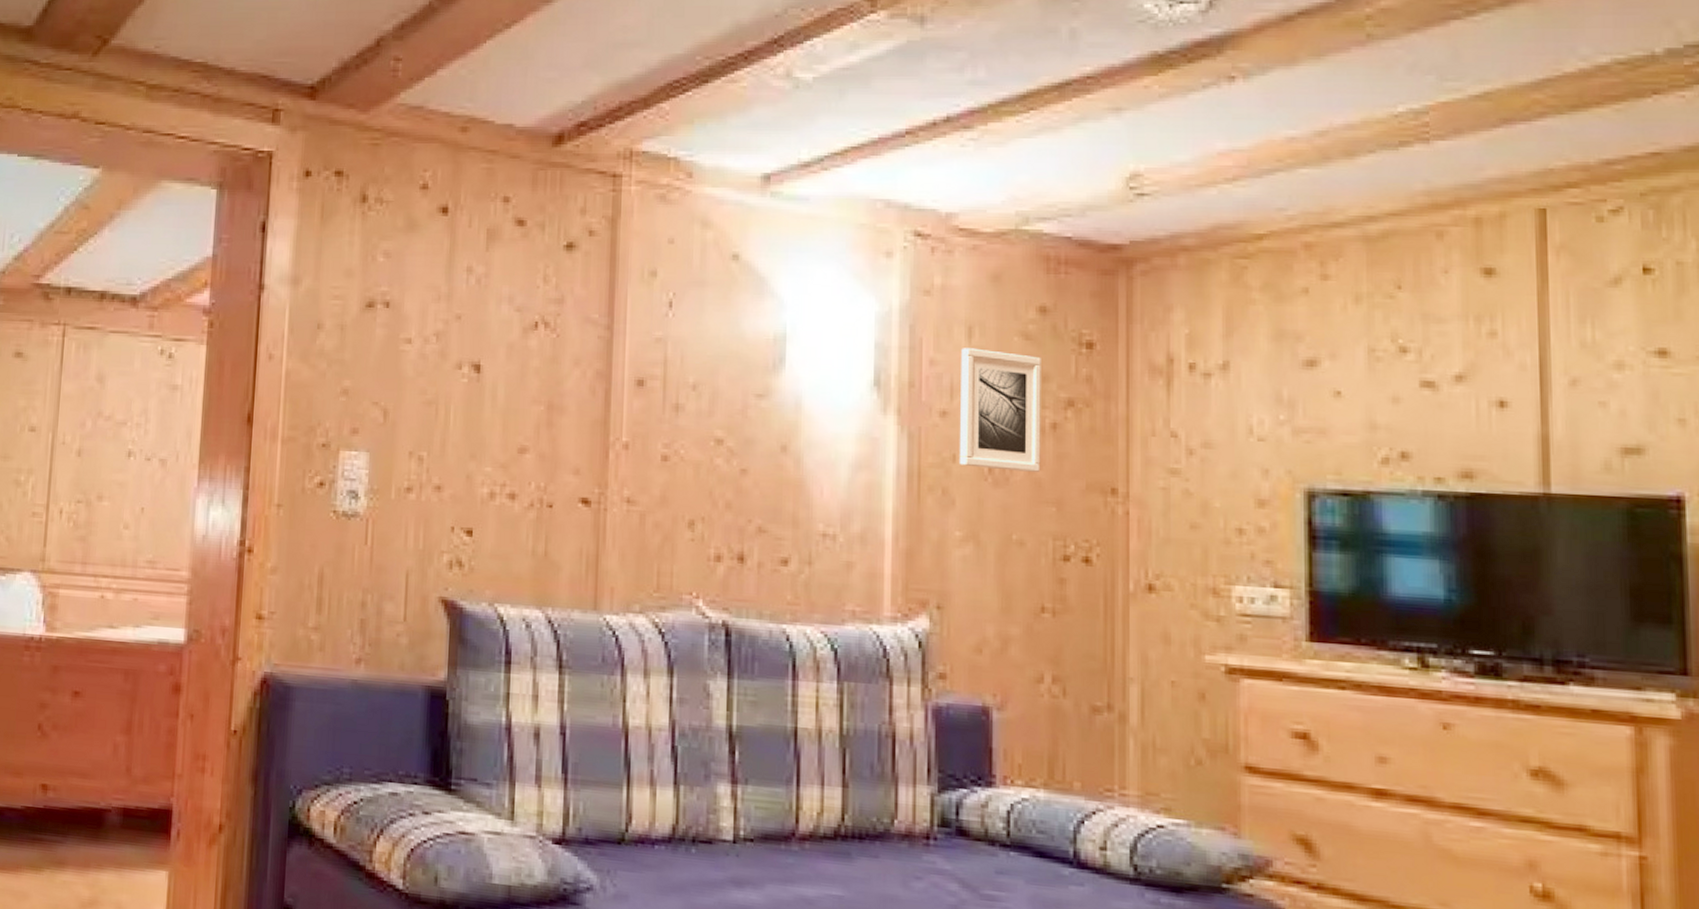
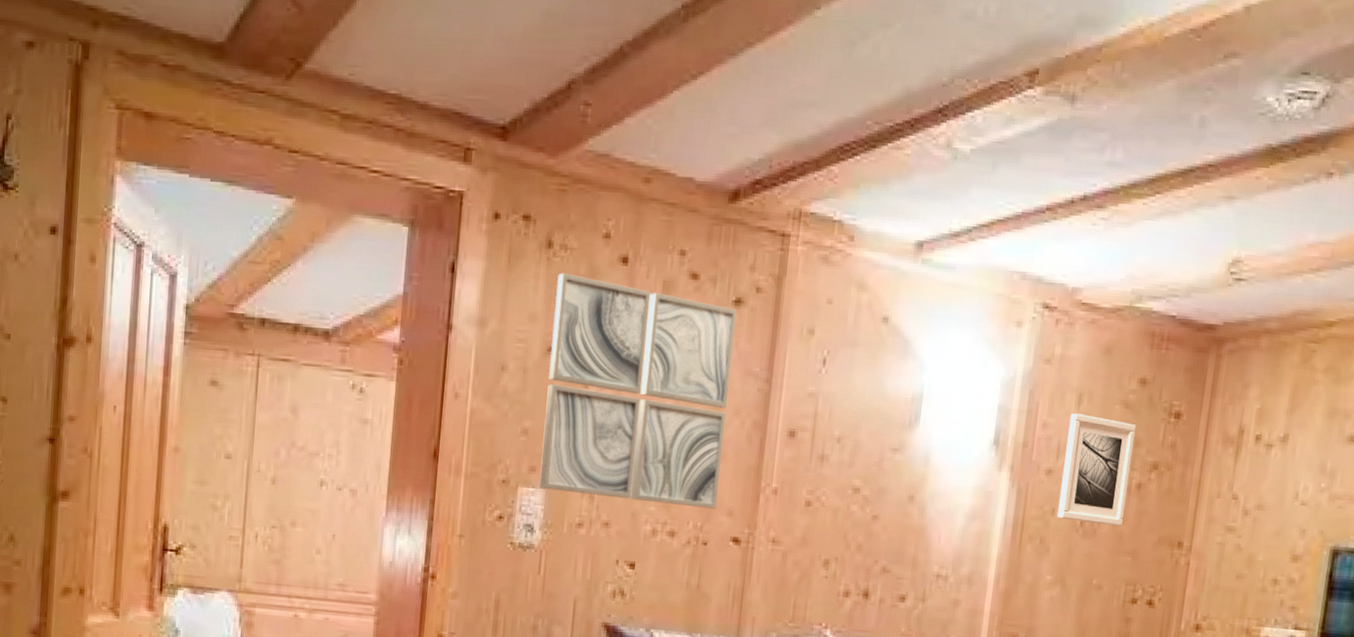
wall art: none [362,226,570,468] -> present [539,273,738,509]

